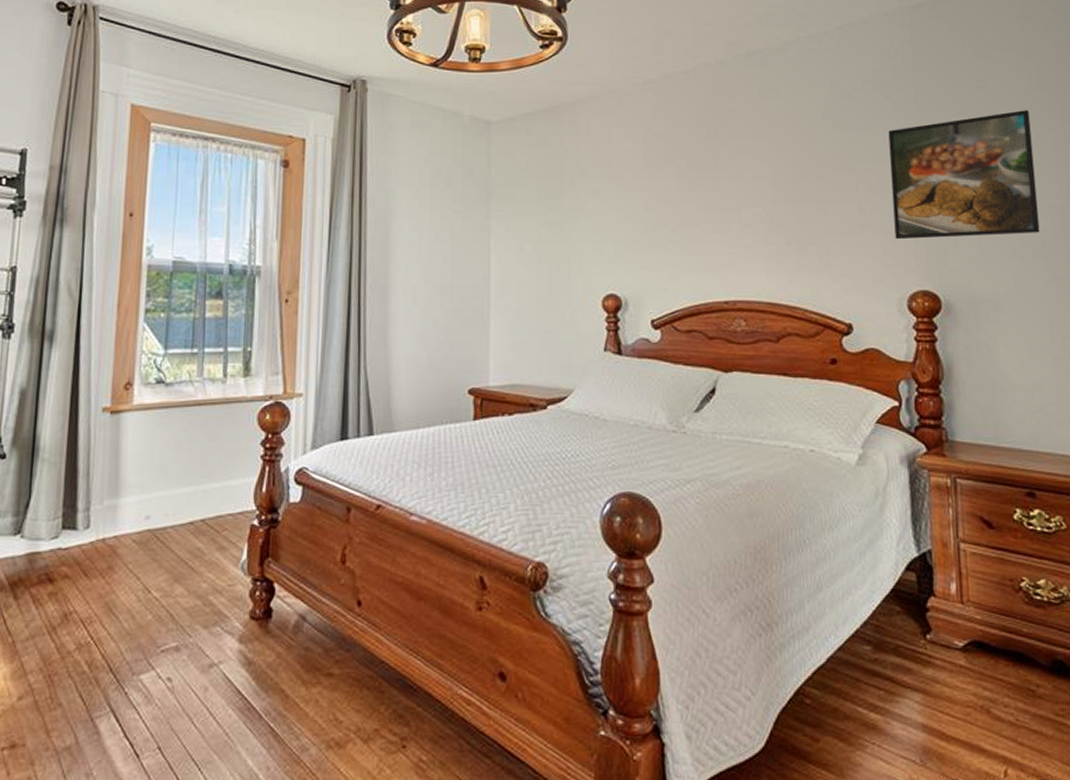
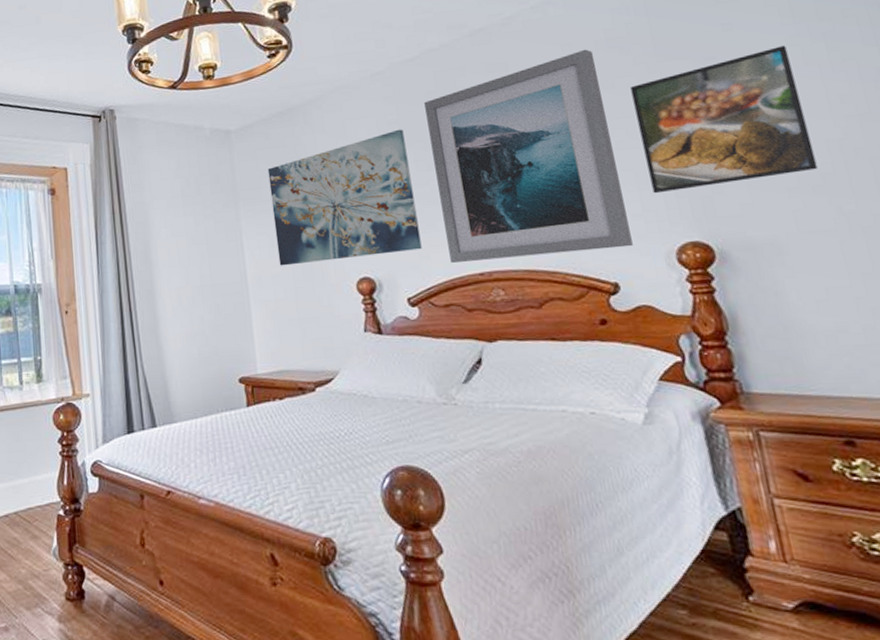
wall art: none [525,143,672,274] -> present [267,129,422,266]
wall art: none [693,86,870,289] -> present [424,49,633,263]

